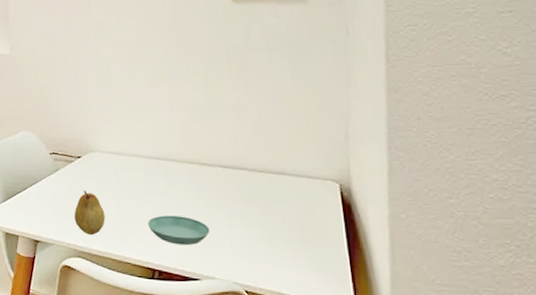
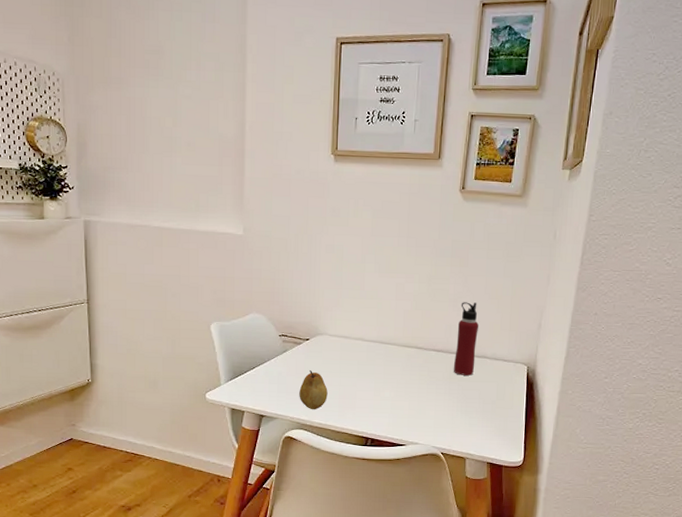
saucer: present [148,215,210,246] -> none [366,392,418,417]
water bottle: none [245,110,273,196] -> present [453,302,479,376]

